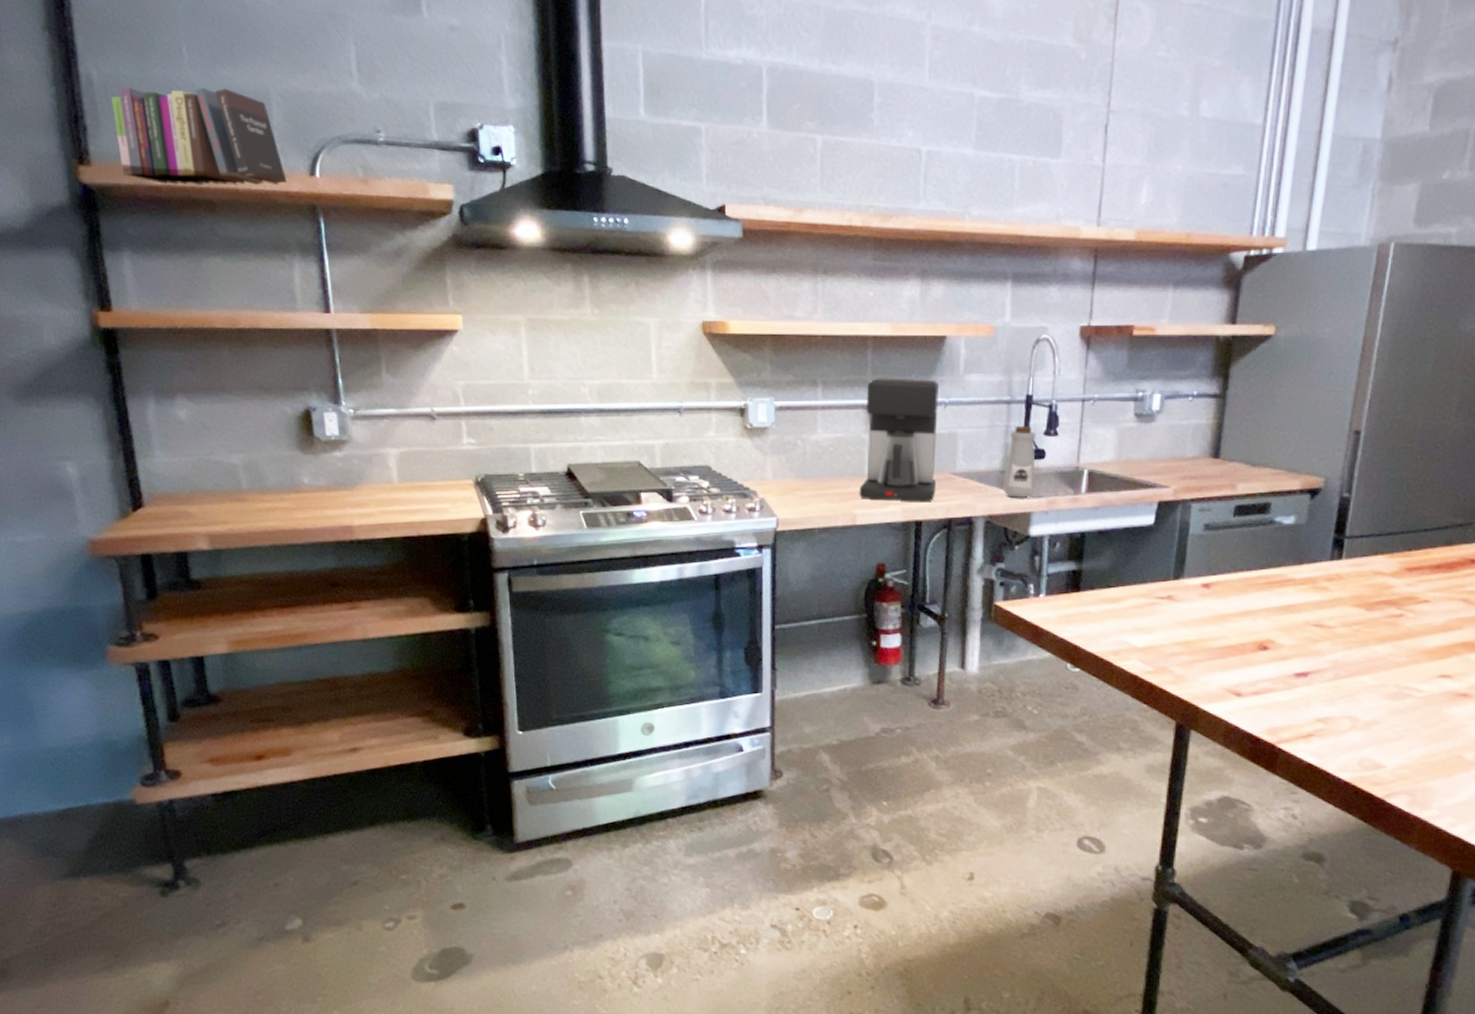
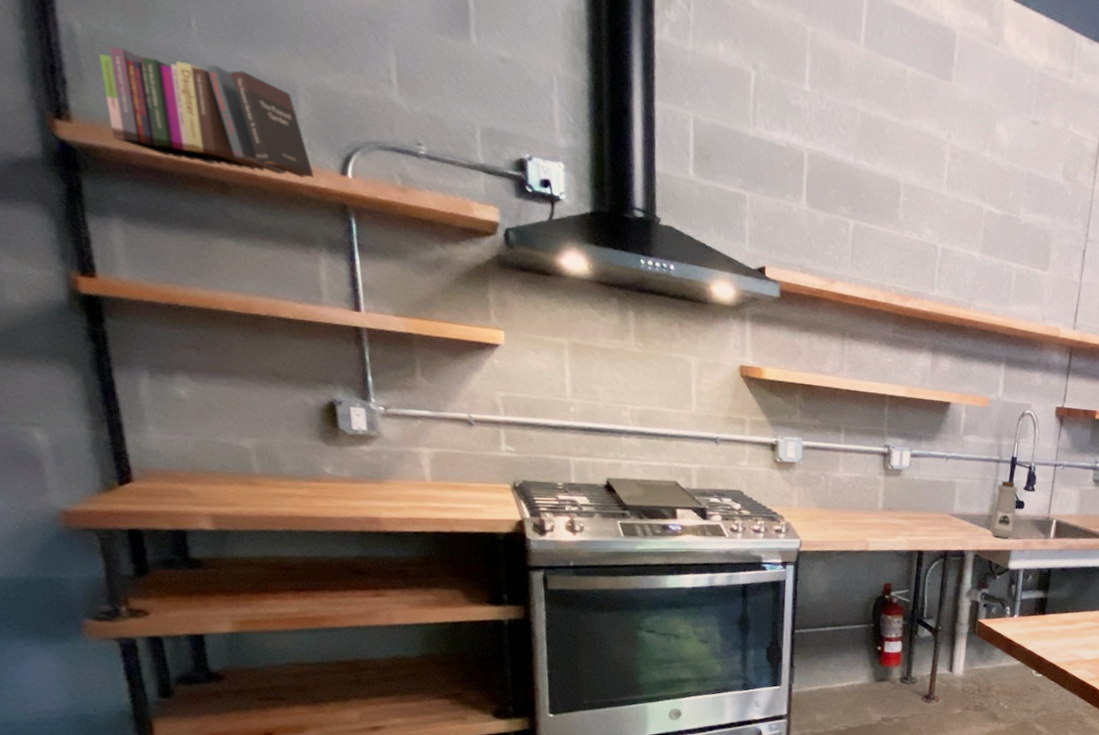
coffee maker: present [859,378,939,501] -> none [872,430,943,535]

